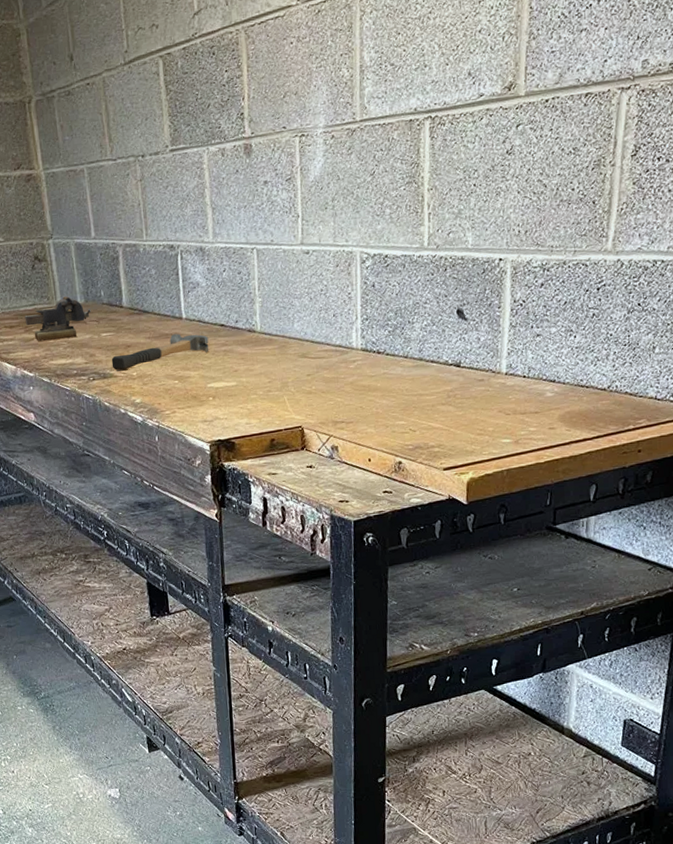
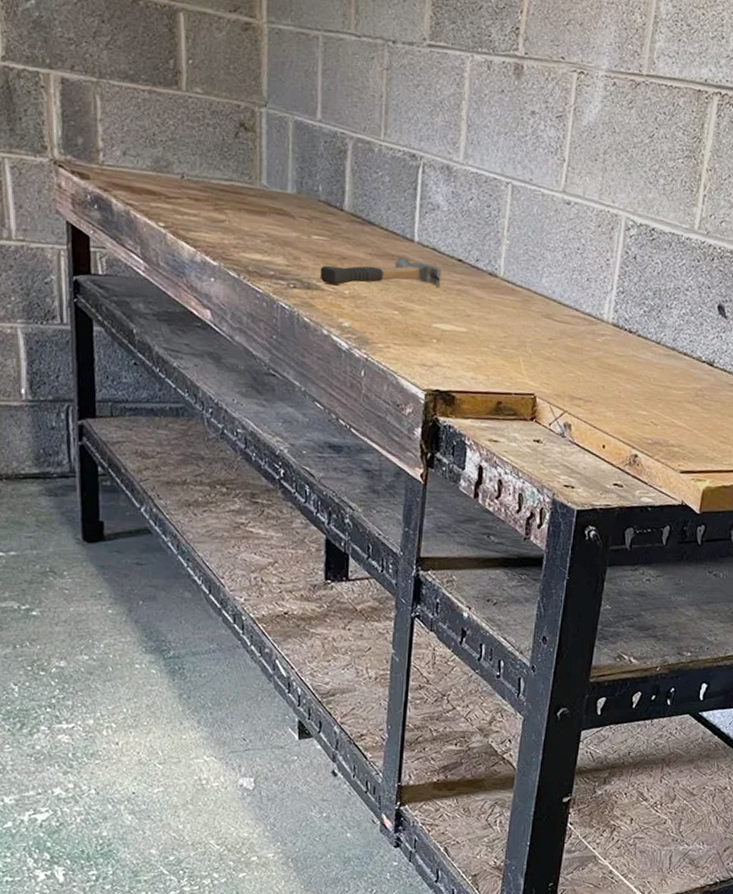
bench vise: present [24,296,91,342] -> none [216,180,303,233]

